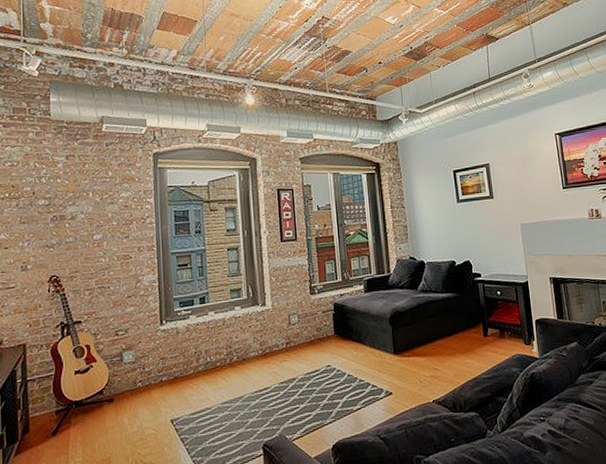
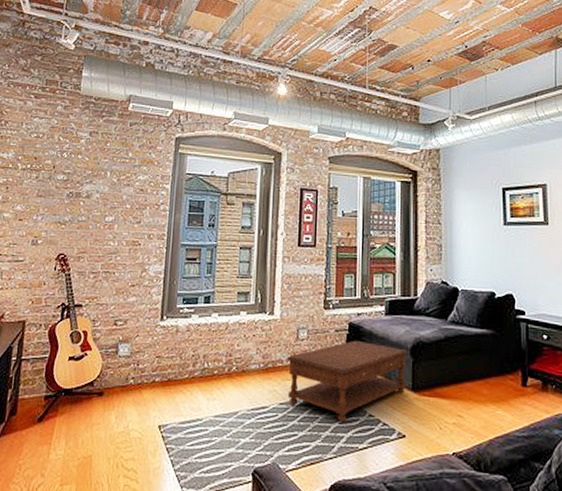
coffee table: none [281,317,389,391] -> present [286,340,409,423]

